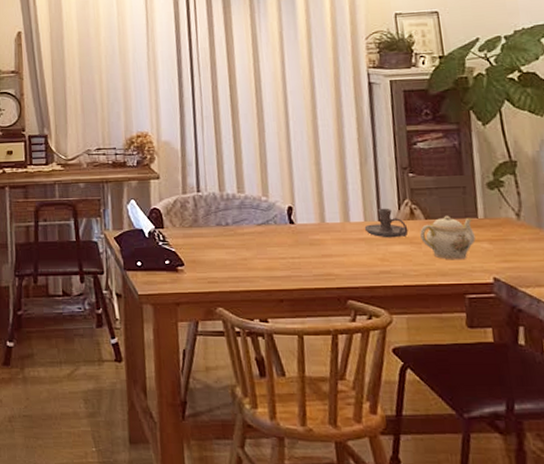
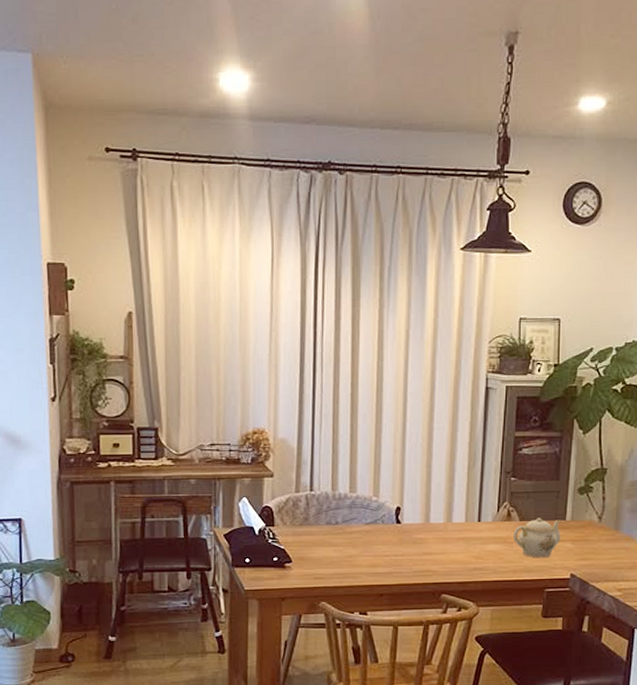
candle holder: present [364,208,409,238] -> none [464,509,504,538]

